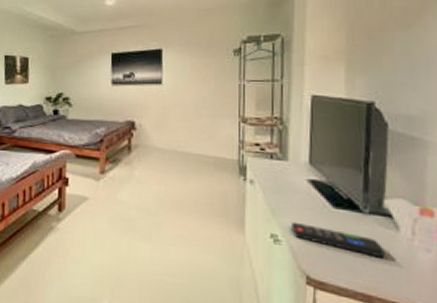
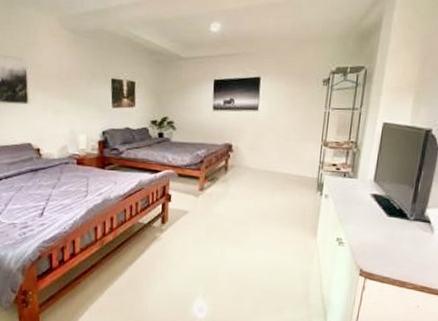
remote control: present [292,221,385,259] -> none [353,228,421,254]

